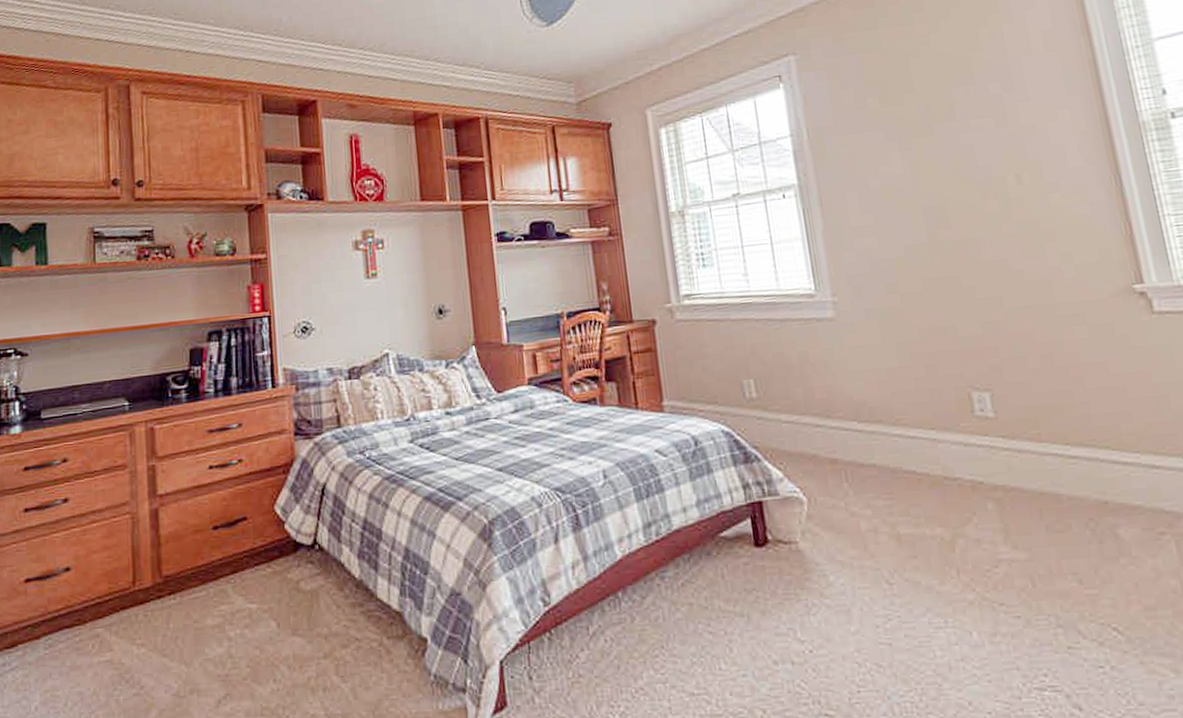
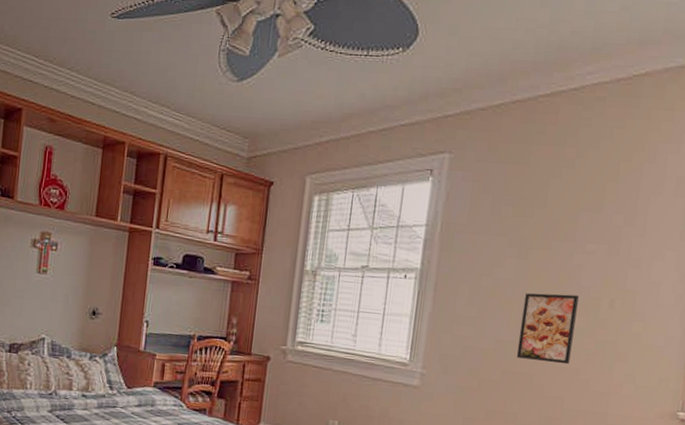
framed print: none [920,178,995,261] -> present [516,293,579,365]

